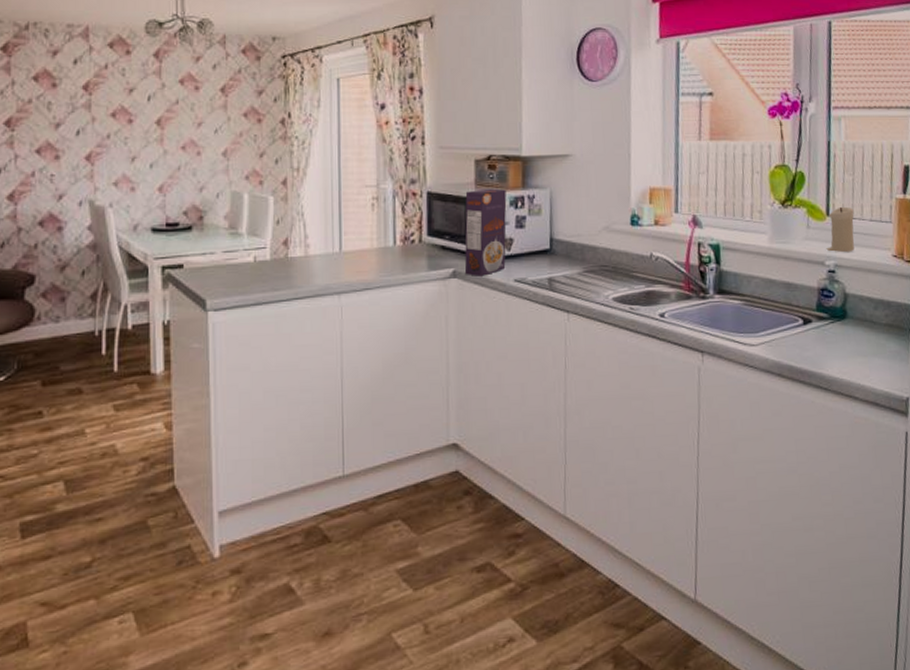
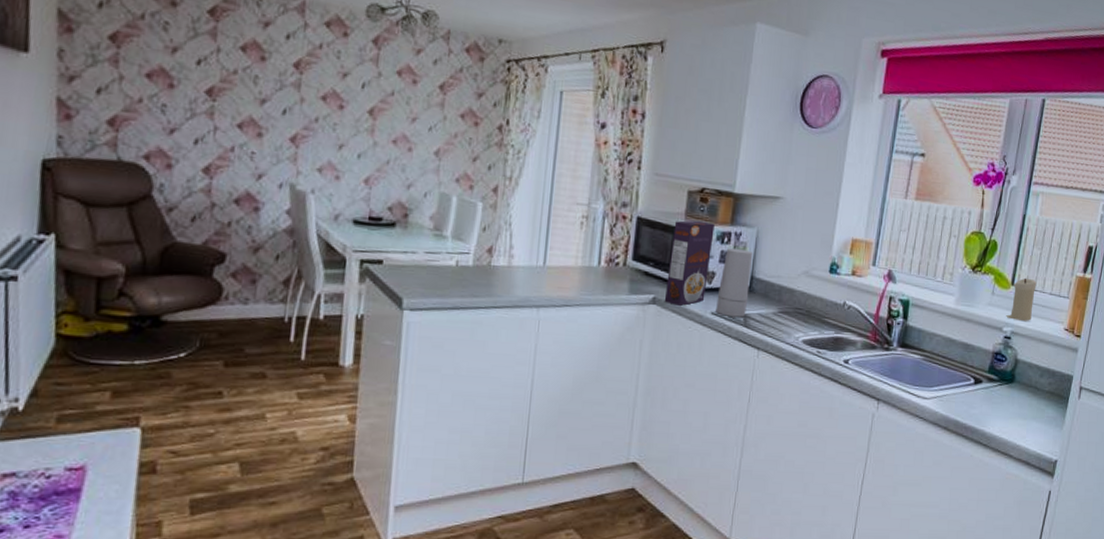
canister: none [518,211,551,282] -> present [716,247,753,317]

